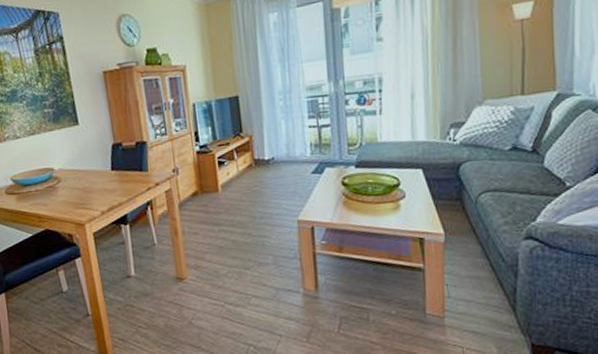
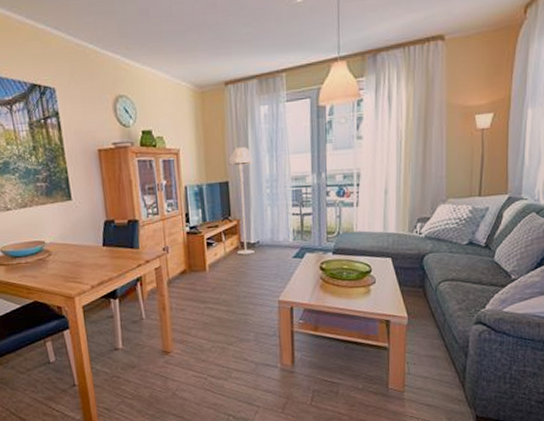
floor lamp: none [237,58,269,173] -> present [228,147,254,255]

